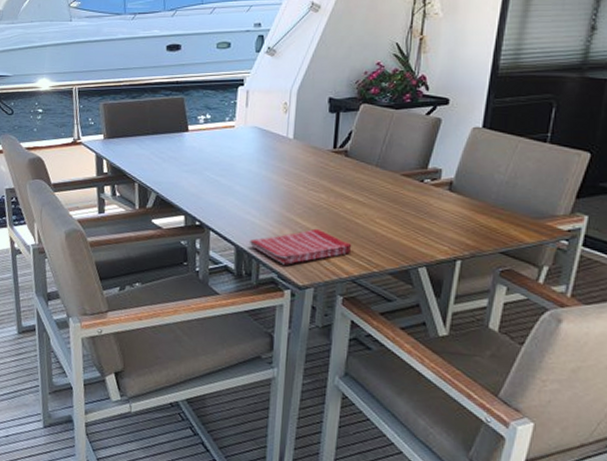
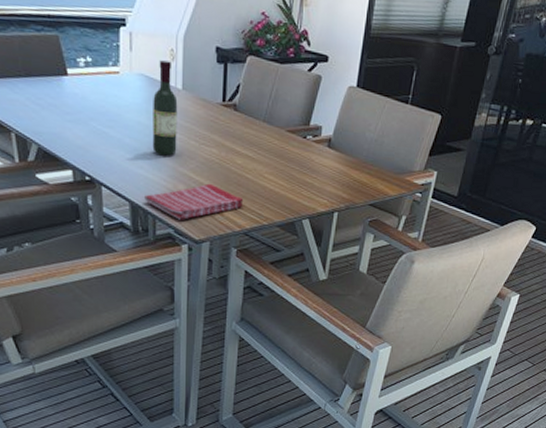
wine bottle: none [261,112,288,202] -> present [152,59,178,156]

